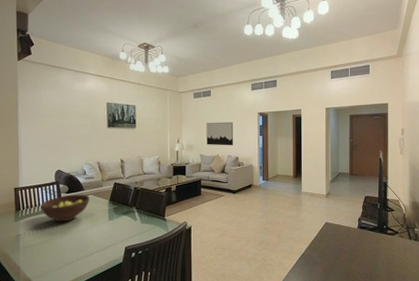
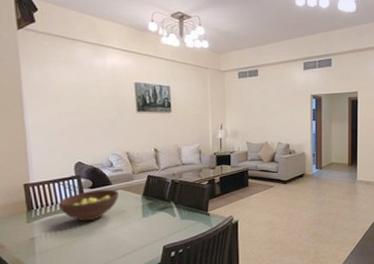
wall art: present [206,121,234,146] -> none [253,105,284,132]

